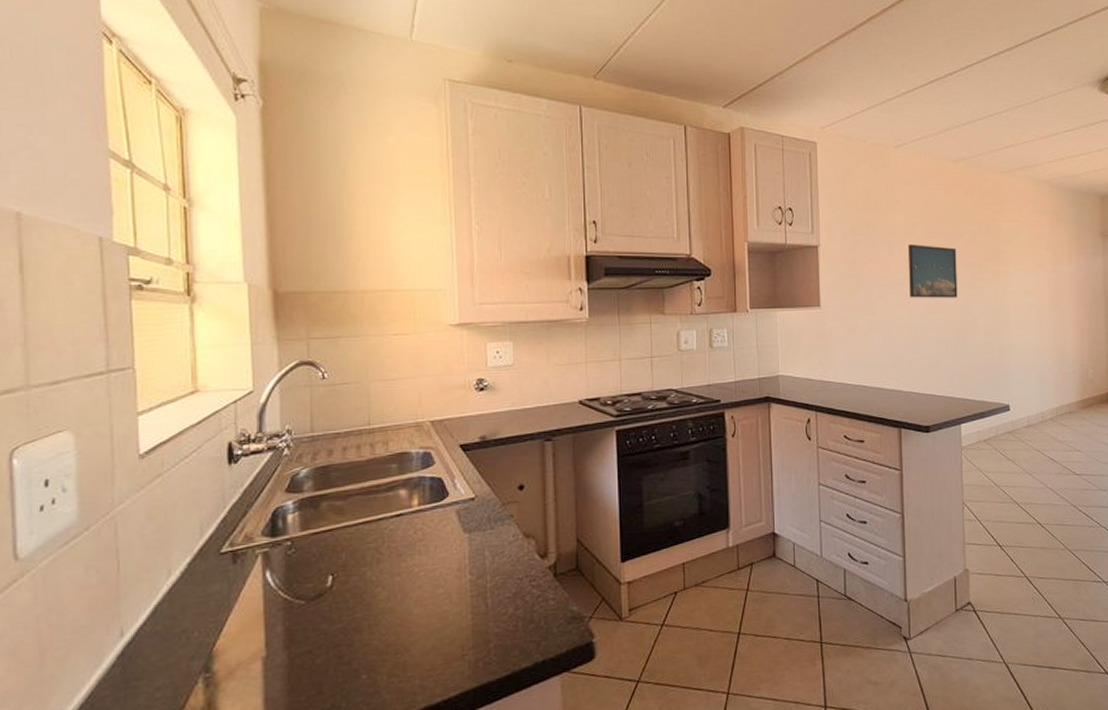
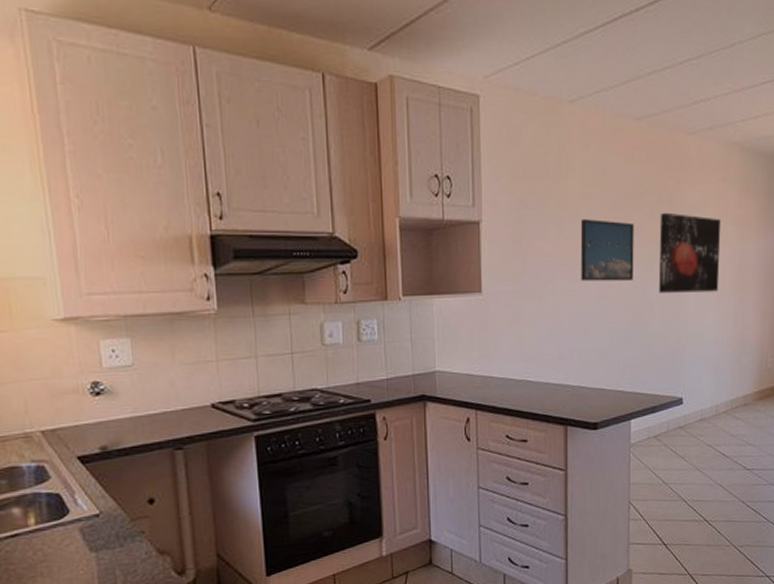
wall art: none [979,239,1038,309] -> present [658,212,722,293]

